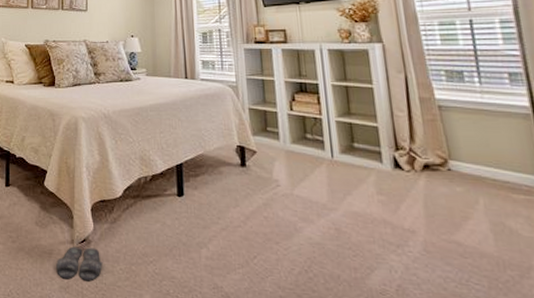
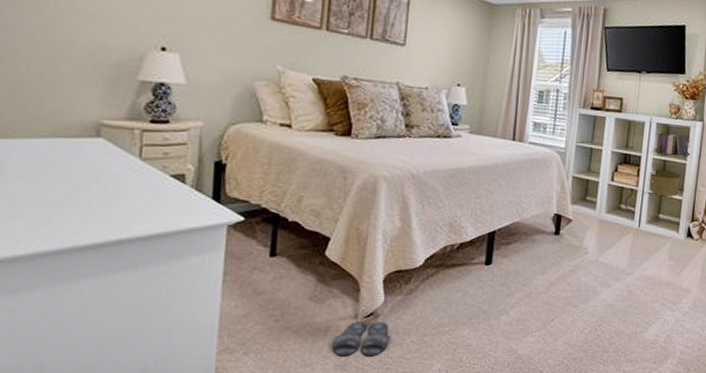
books: none [329,58,376,81] -> present [653,132,691,157]
basket: none [333,96,371,124] -> present [650,169,681,197]

